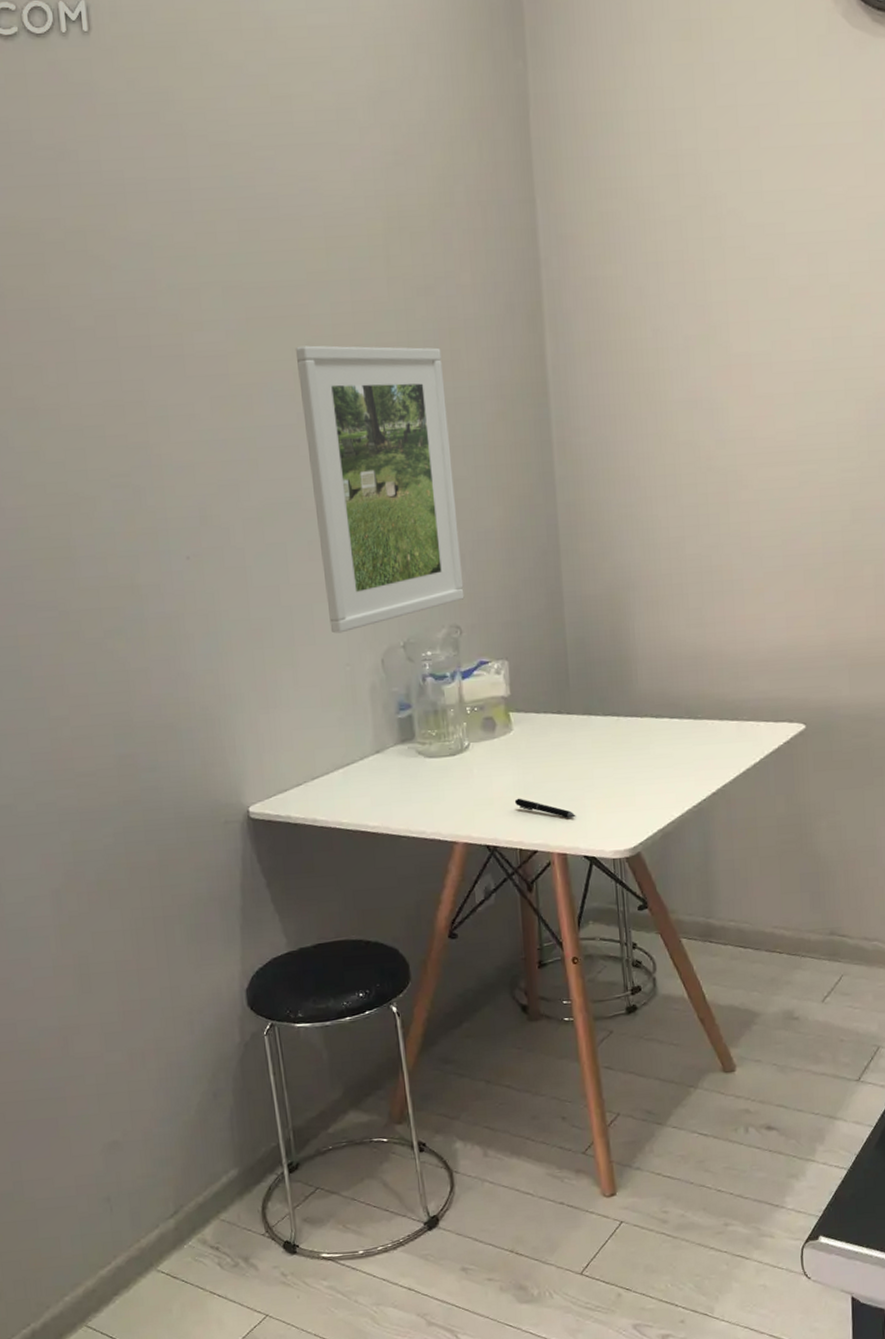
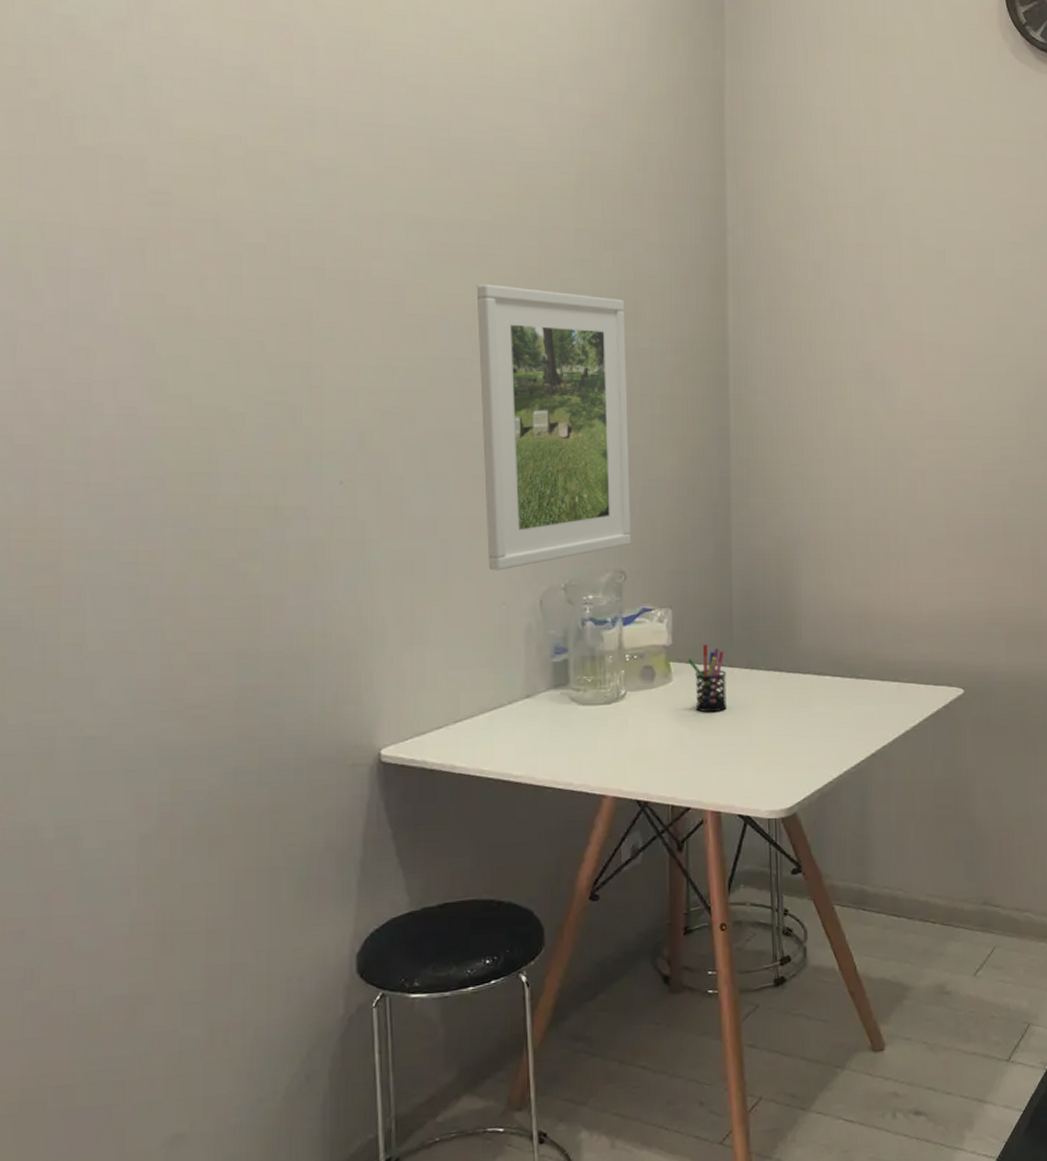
pen: present [514,798,576,818] -> none [669,751,733,775]
pen holder: none [527,694,567,760] -> present [688,645,726,713]

